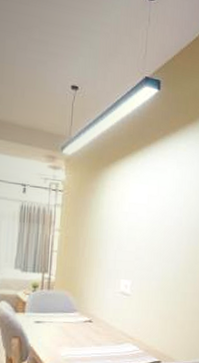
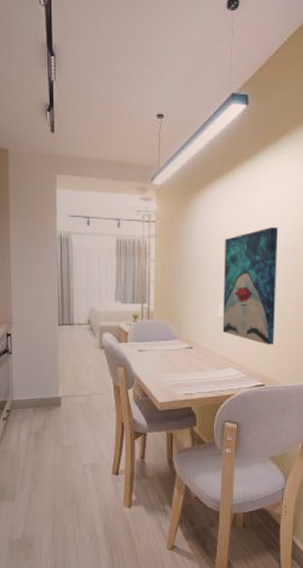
wall art: none [123,207,182,322] -> present [222,226,279,345]

